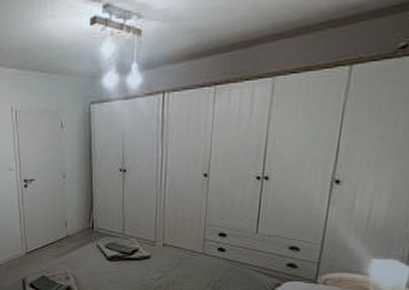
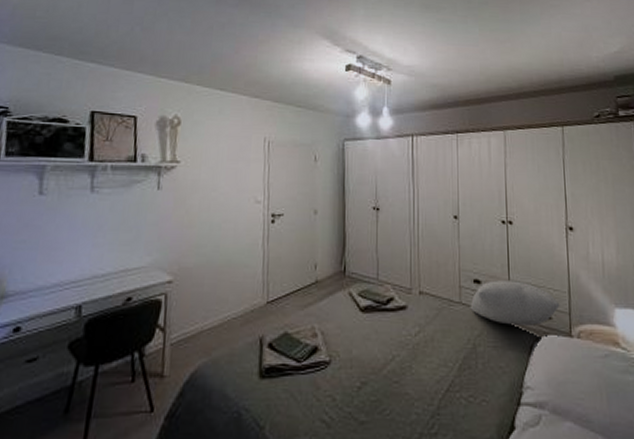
pillow: none [212,234,309,273] -> present [470,280,560,325]

